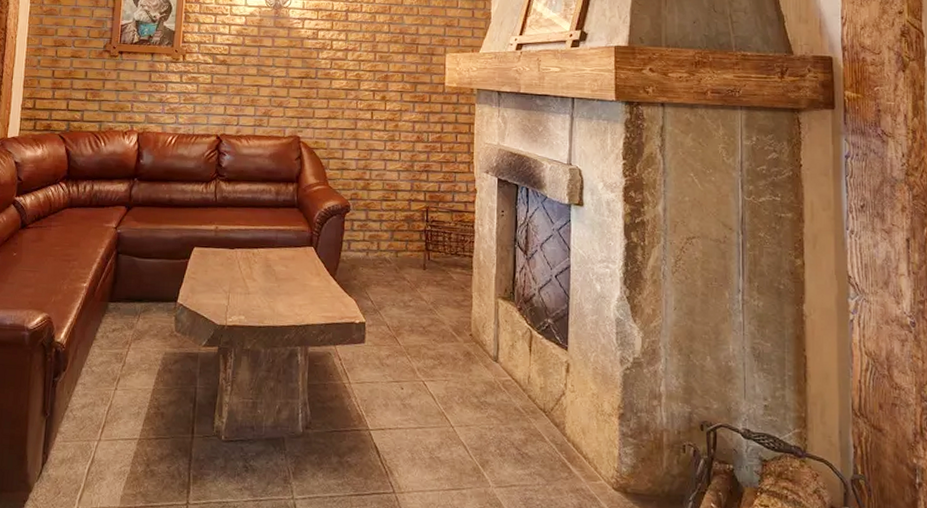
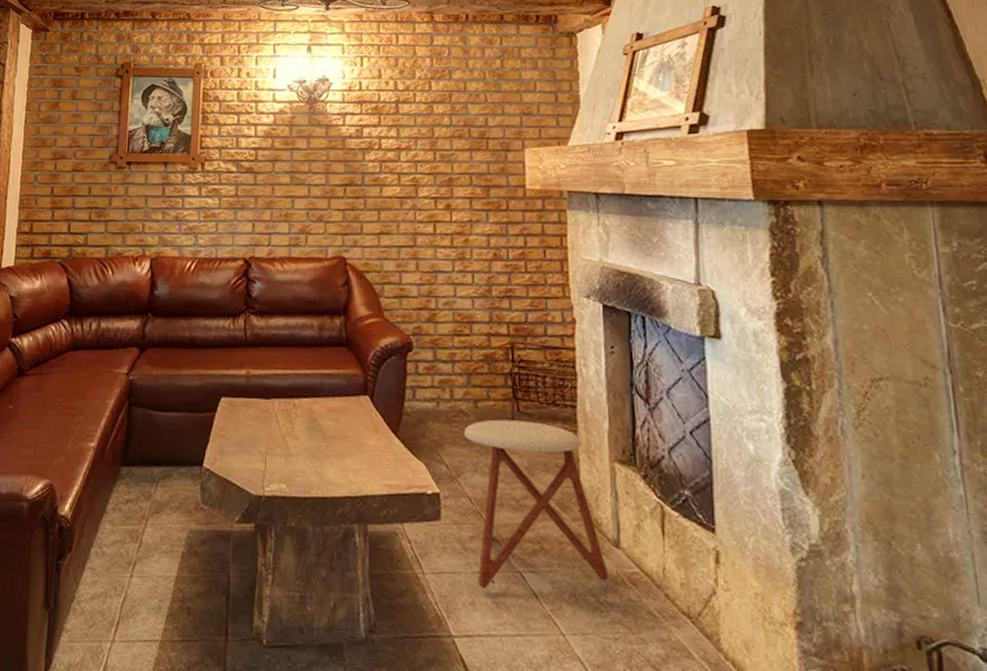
stool: none [386,266,489,394] -> present [463,419,609,589]

